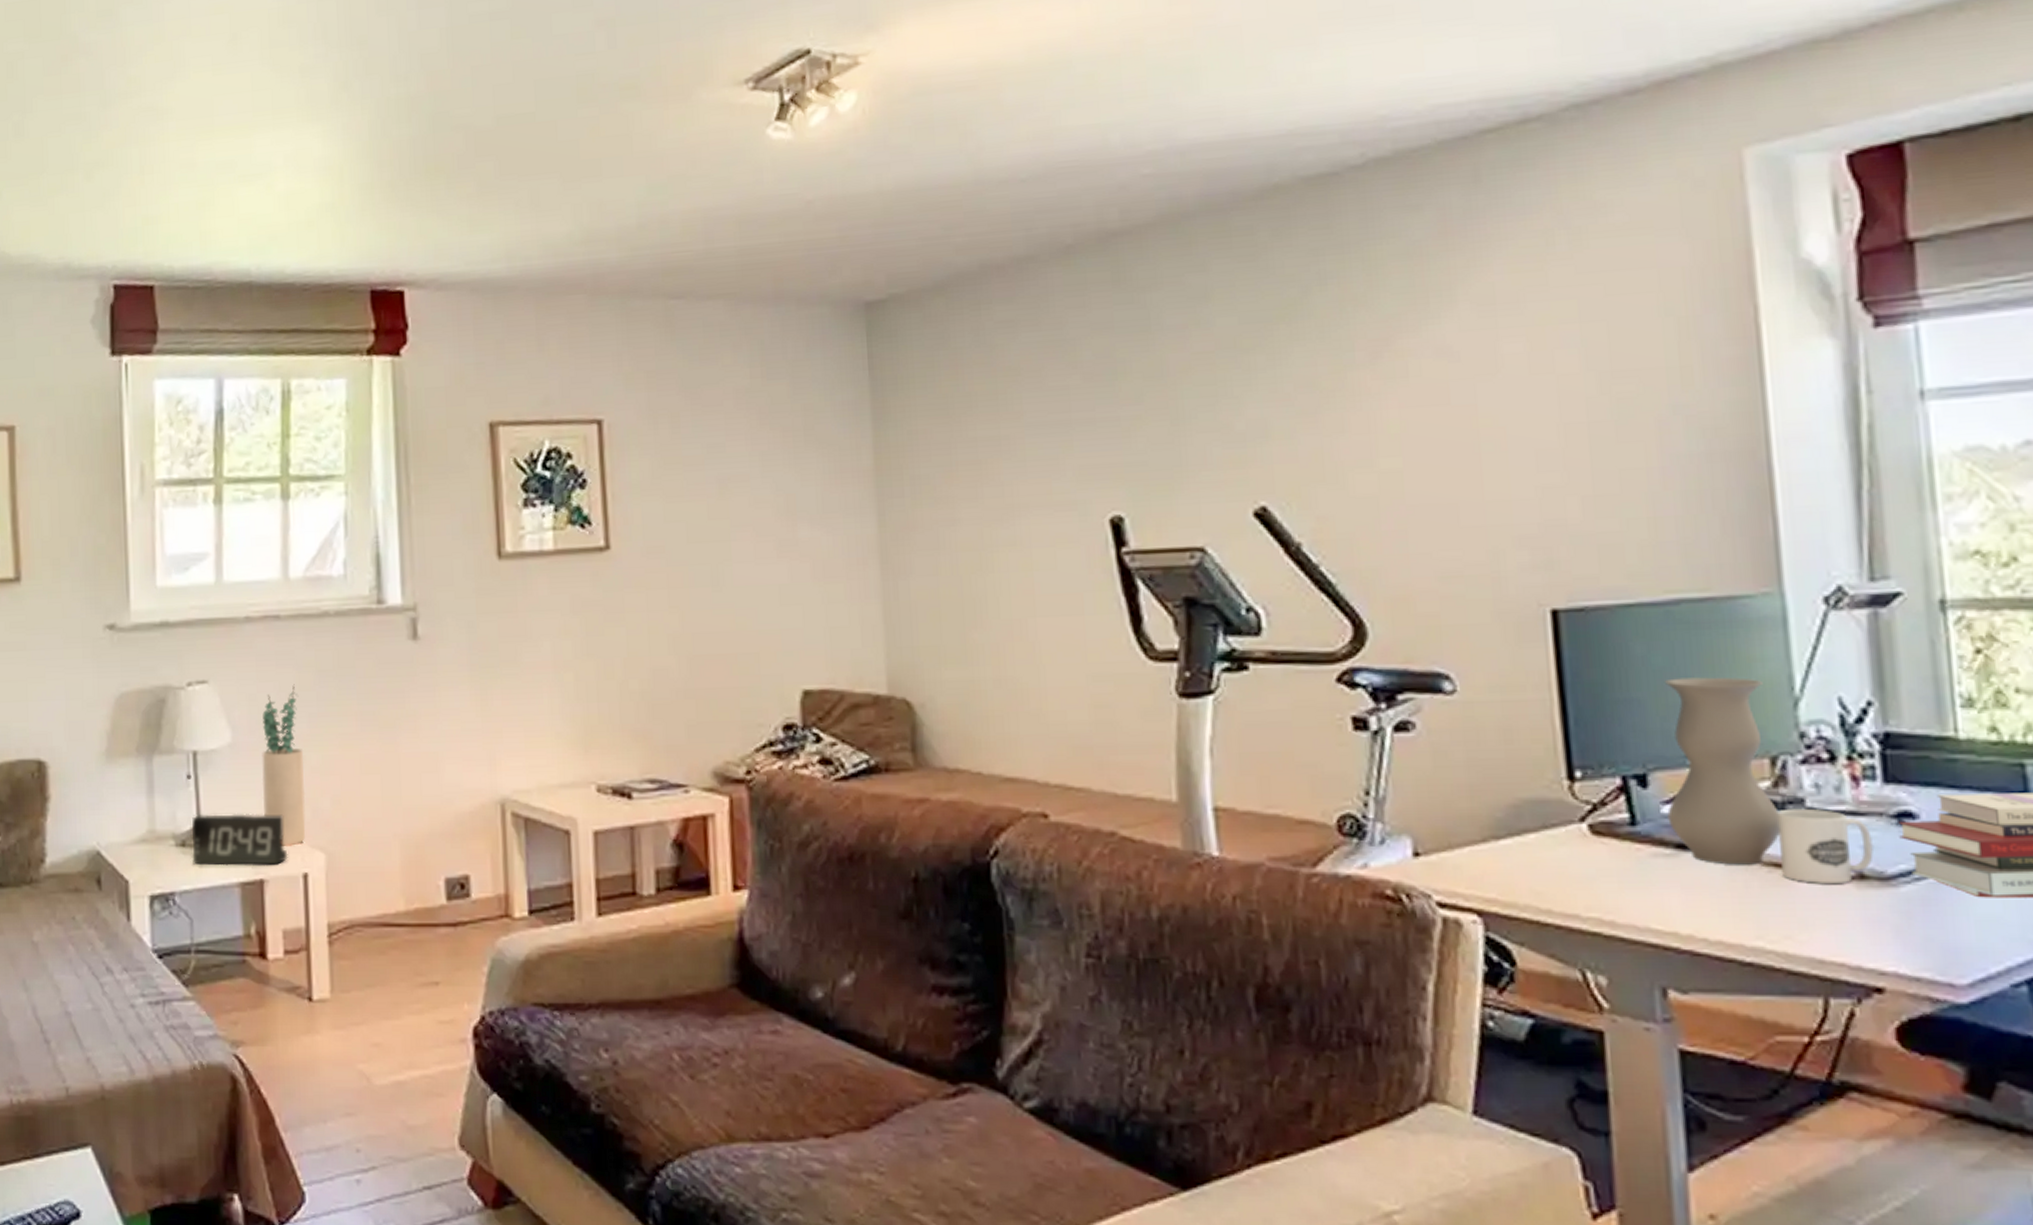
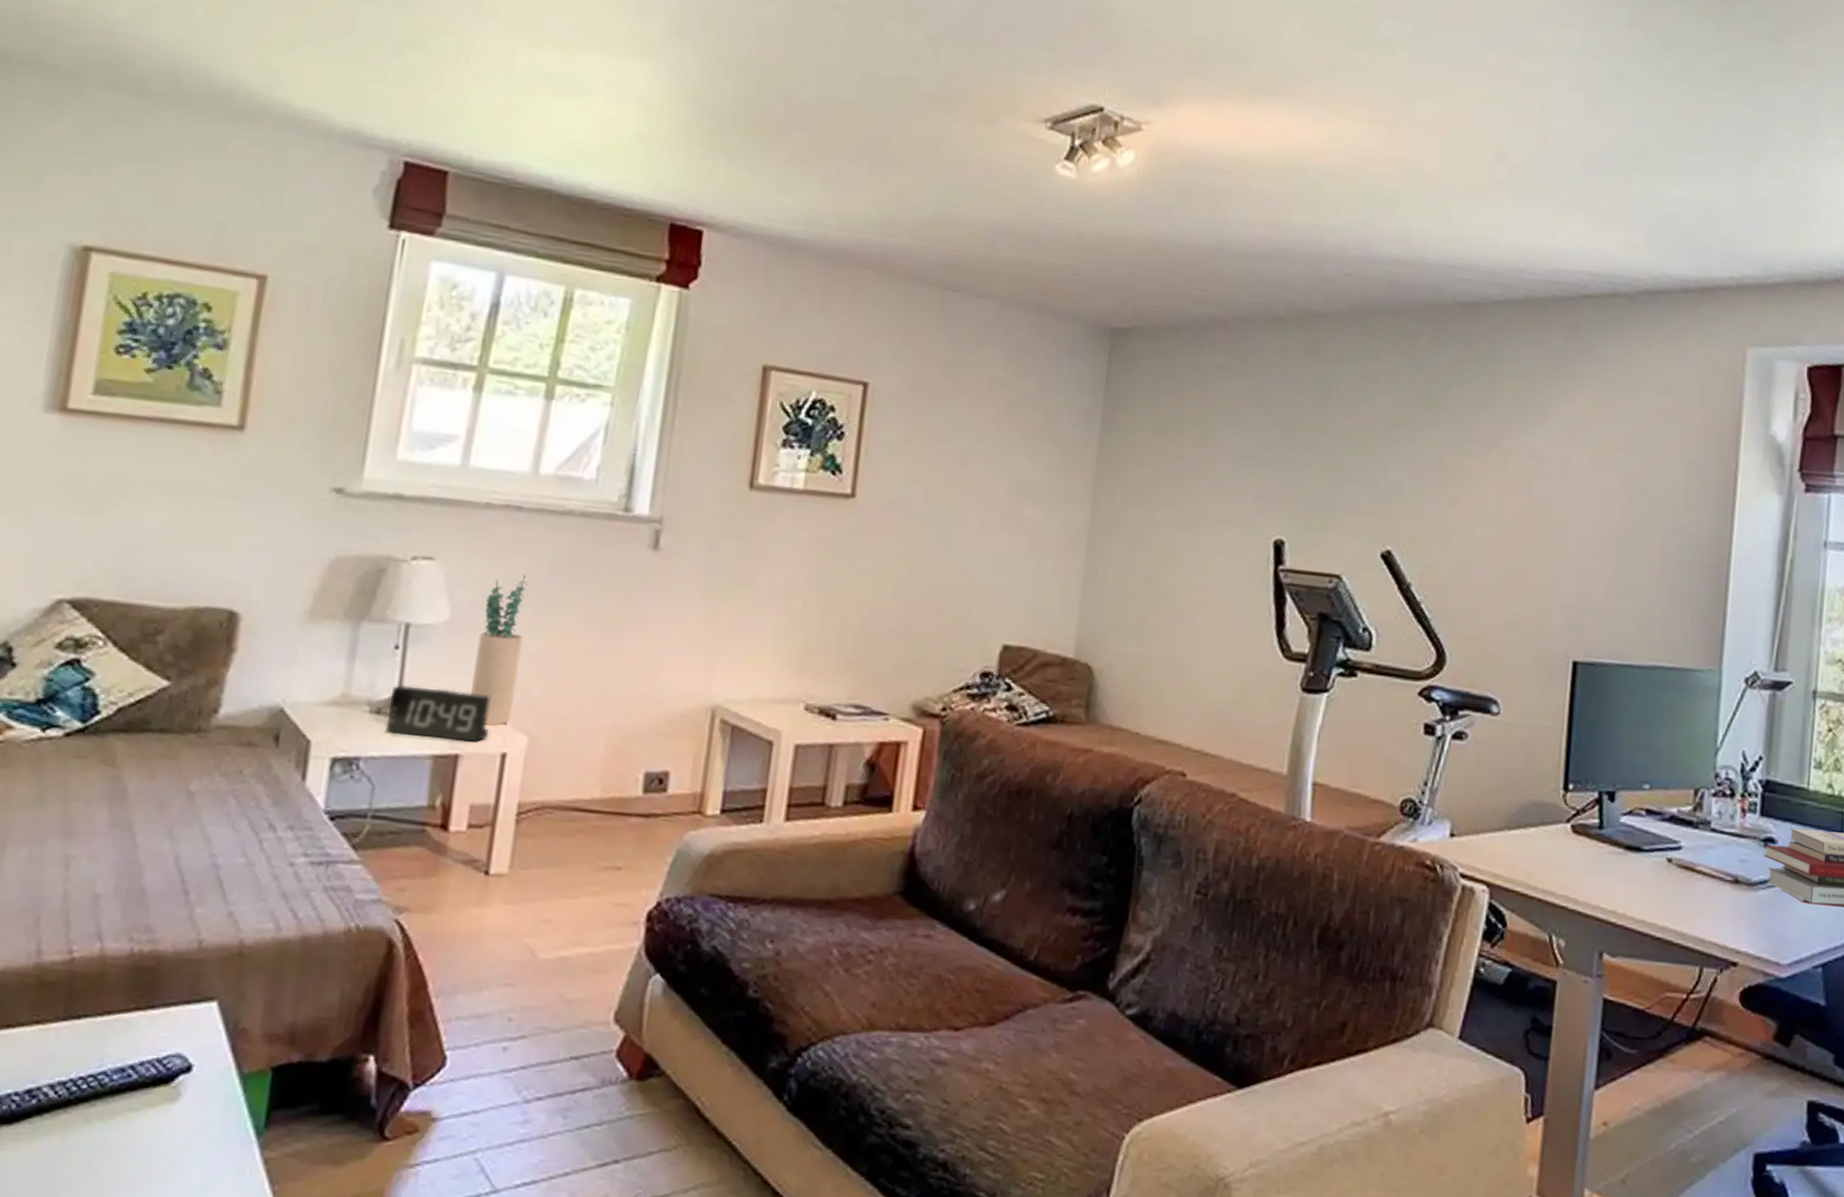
vase: present [1663,677,1781,865] -> none [1623,723,1699,866]
mug: present [1777,808,1874,883] -> none [1689,827,1747,885]

